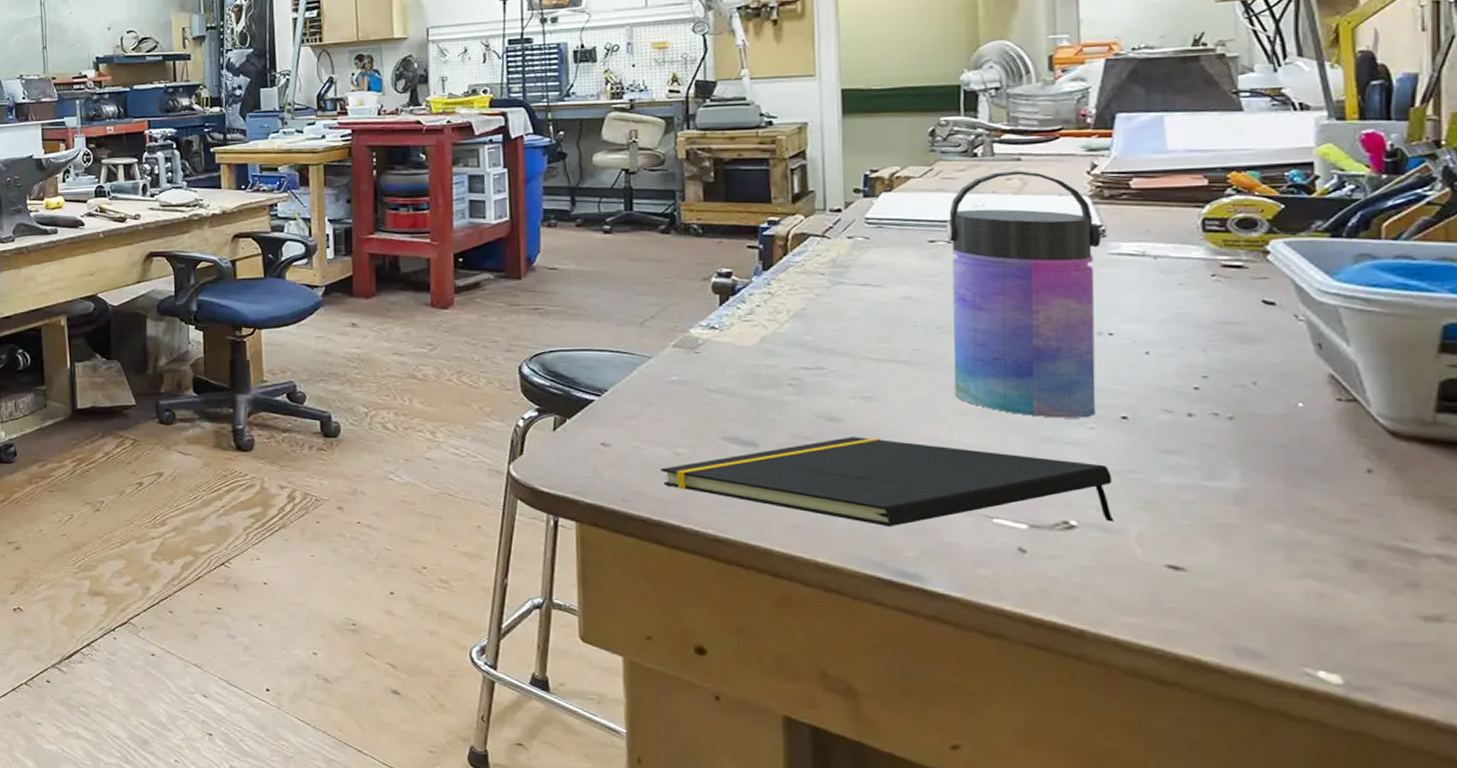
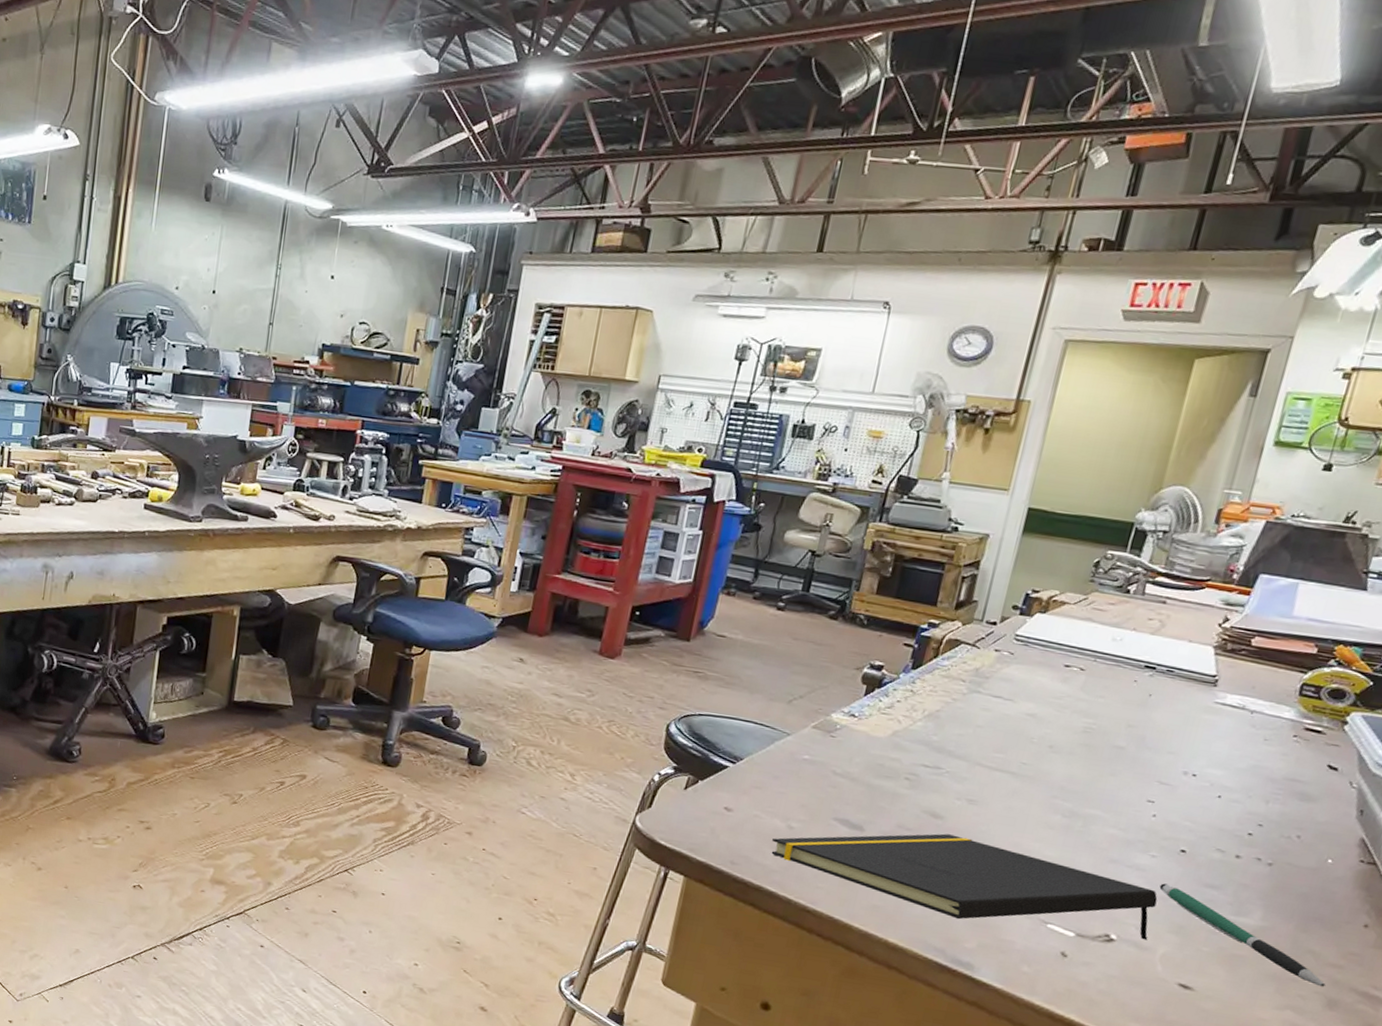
water bottle: present [946,170,1102,418] -> none [1046,610,1215,847]
pen: none [1109,456,1343,547] -> present [1159,883,1326,987]

